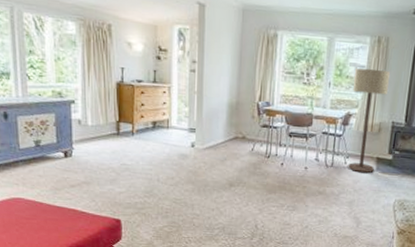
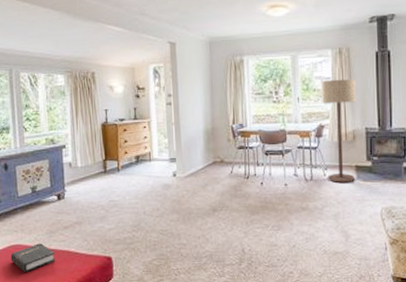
hardback book: none [10,198,60,227] -> present [10,242,56,273]

